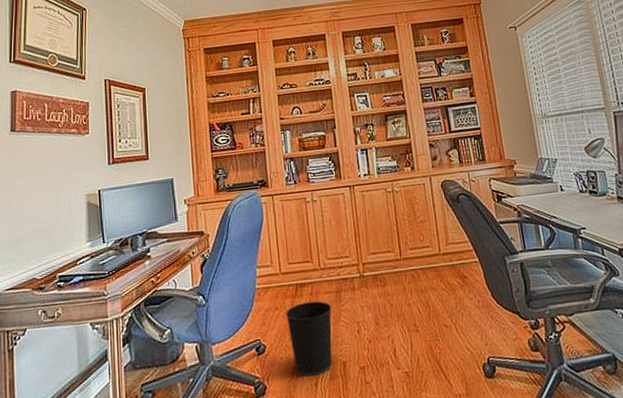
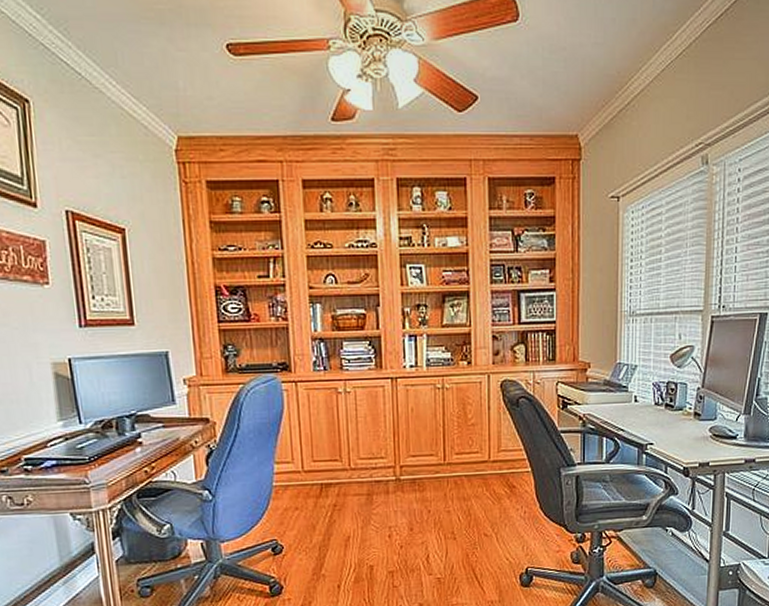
wastebasket: present [286,301,333,377] -> none [308,503,361,578]

